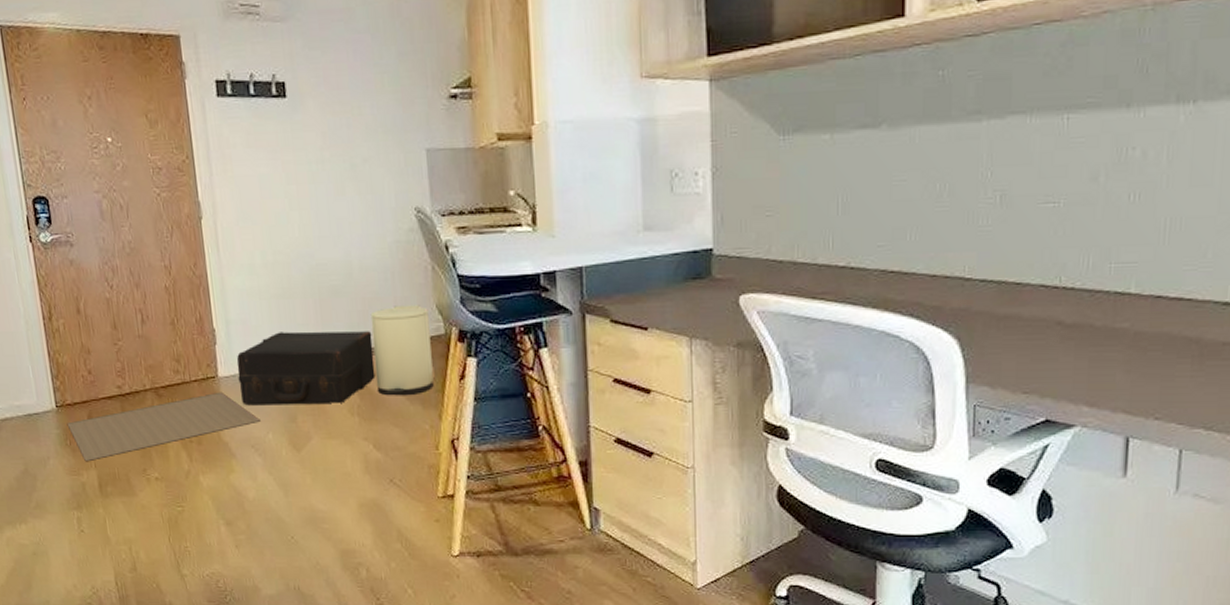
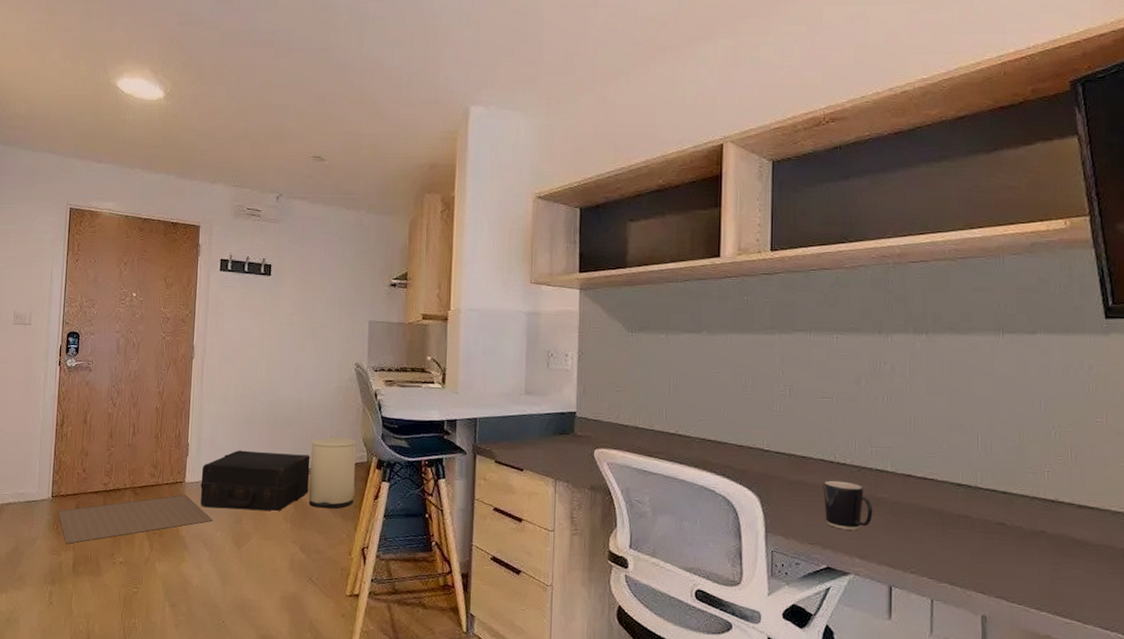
mug: none [1043,310,1109,372] -> present [823,480,873,530]

